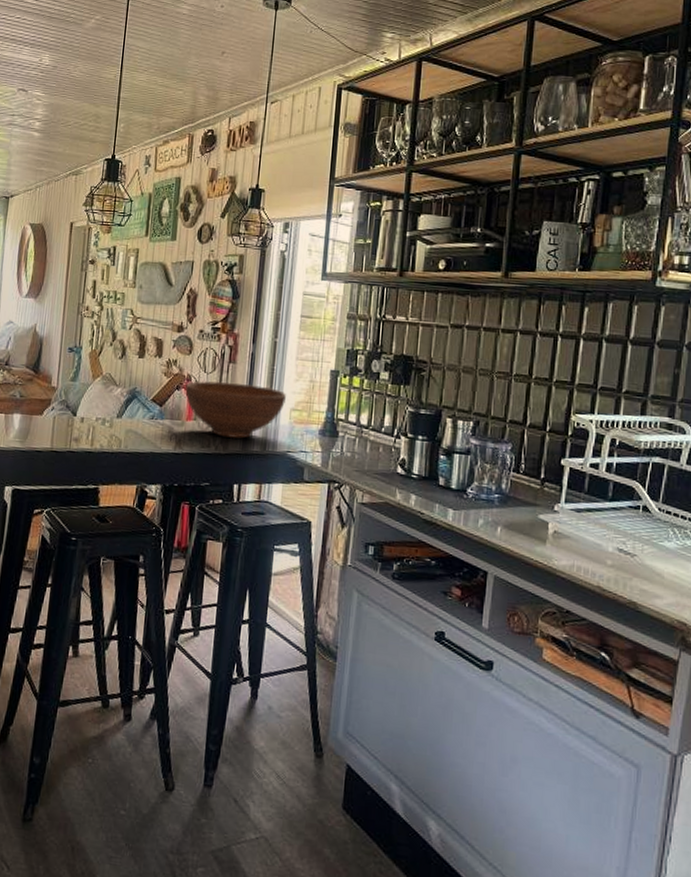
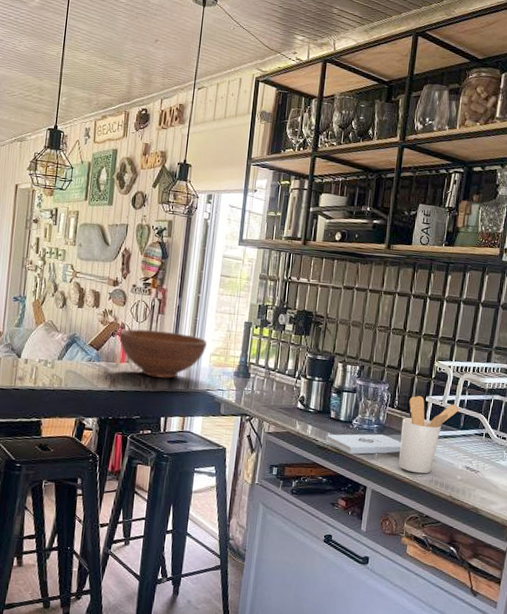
notepad: none [434,505,530,531] -> present [326,434,401,454]
utensil holder: none [527,457,608,557] -> present [398,395,461,474]

